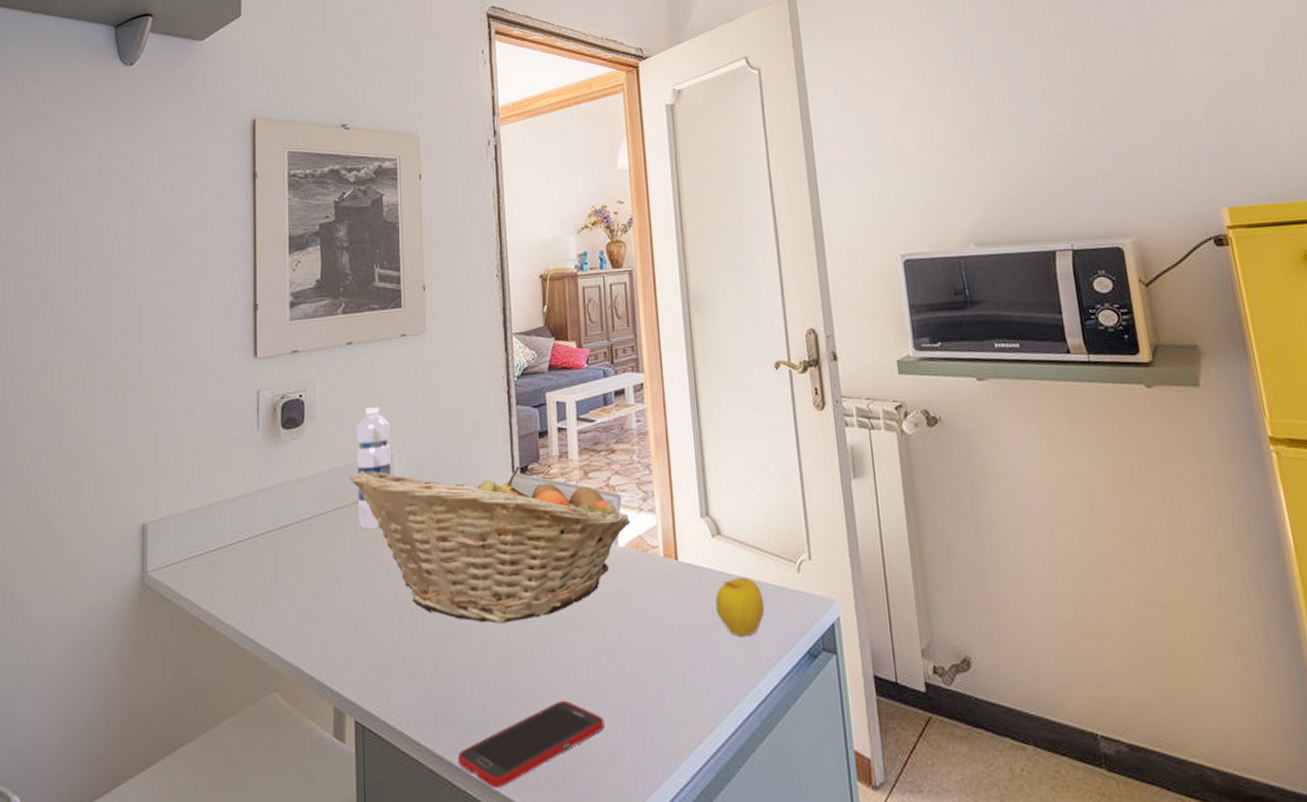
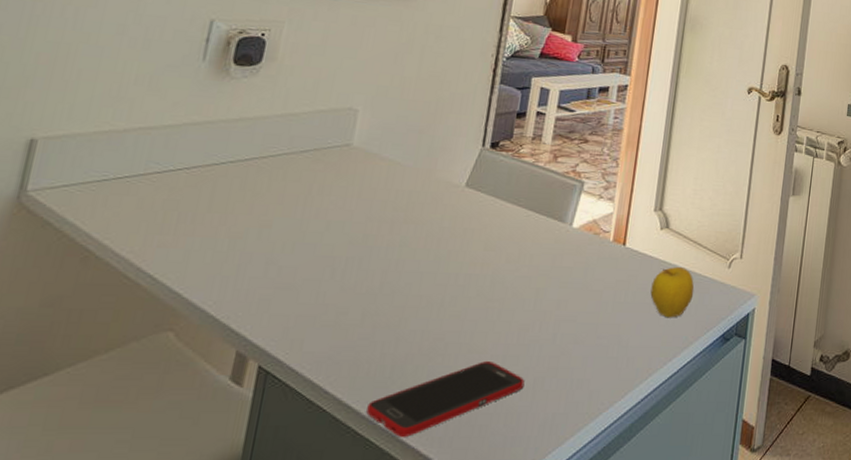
fruit basket: present [349,466,631,624] -> none [303,121,589,285]
water bottle: present [355,407,391,529] -> none [305,59,361,180]

